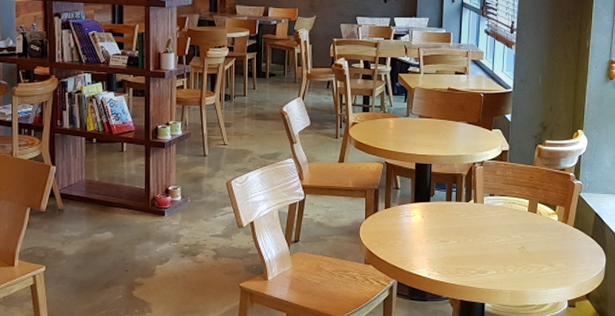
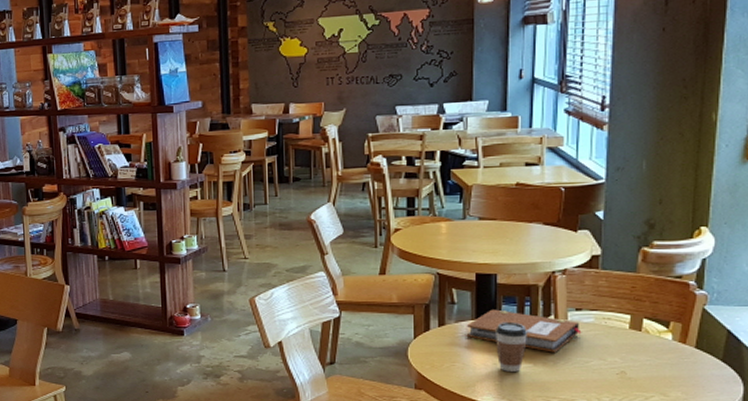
notebook: none [406,194,494,231] -> present [466,309,582,353]
coffee cup: none [429,205,453,248] -> present [495,321,527,372]

